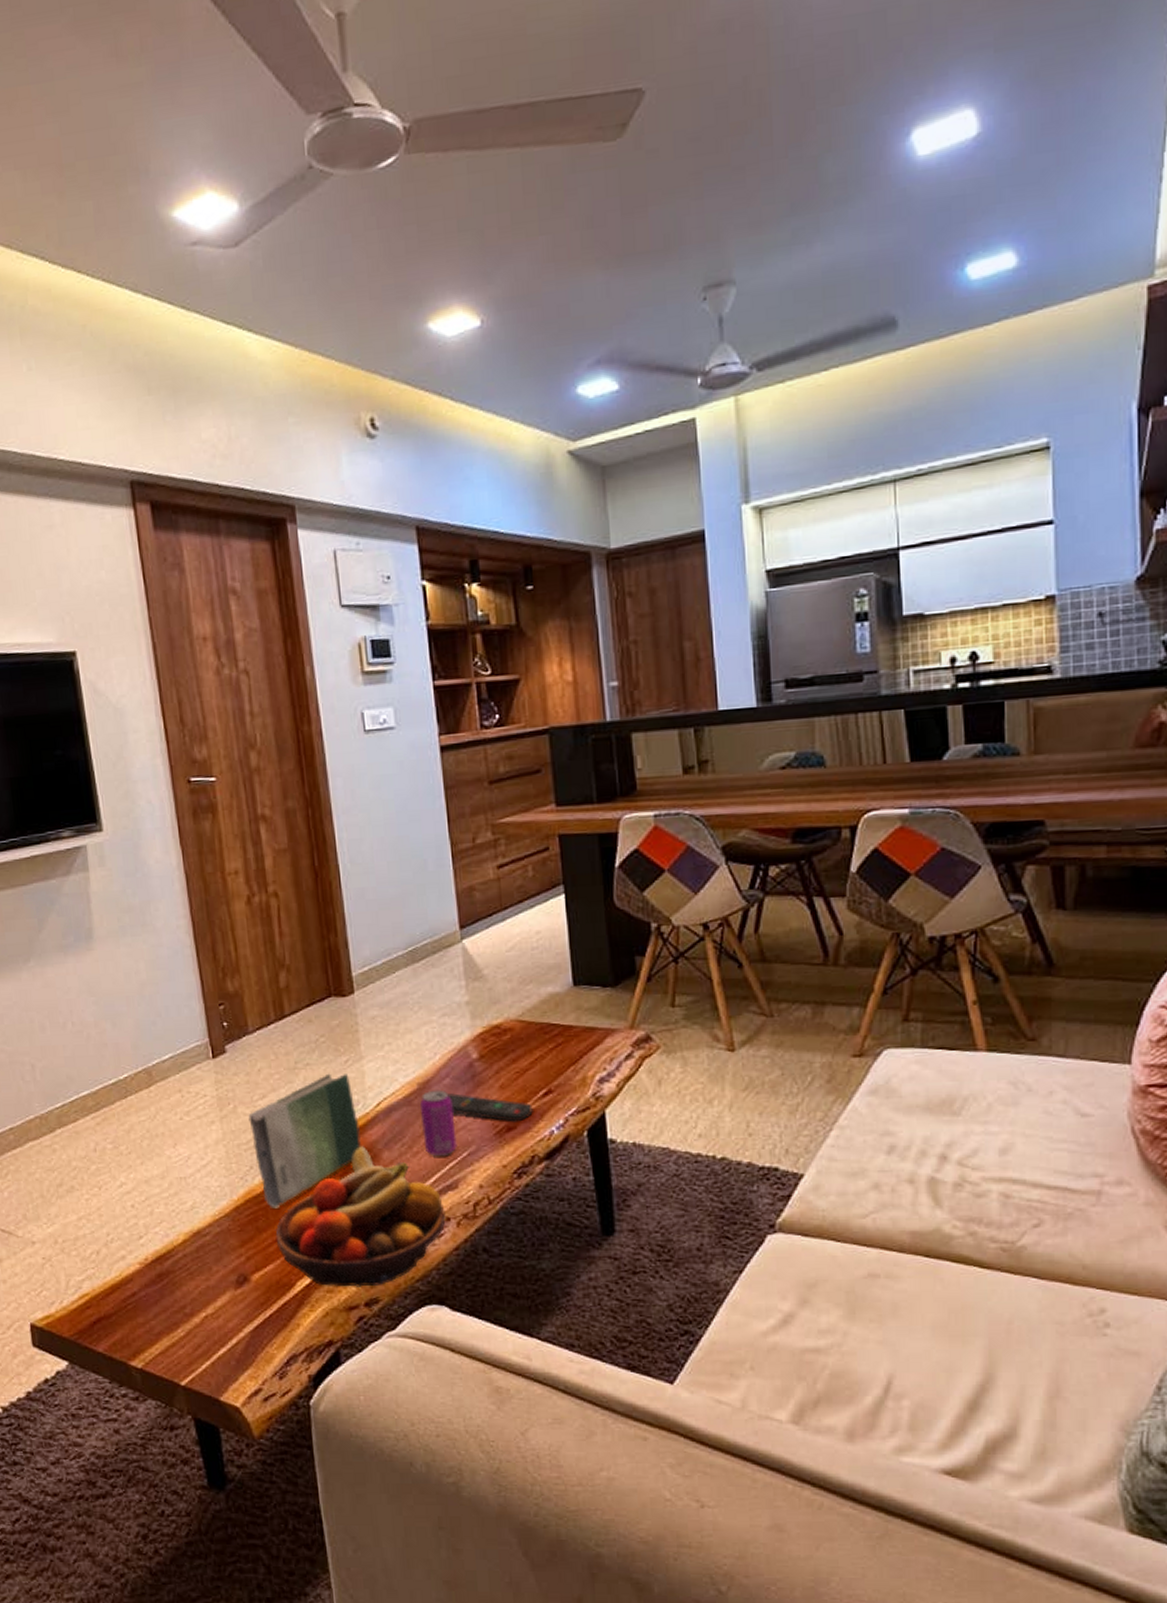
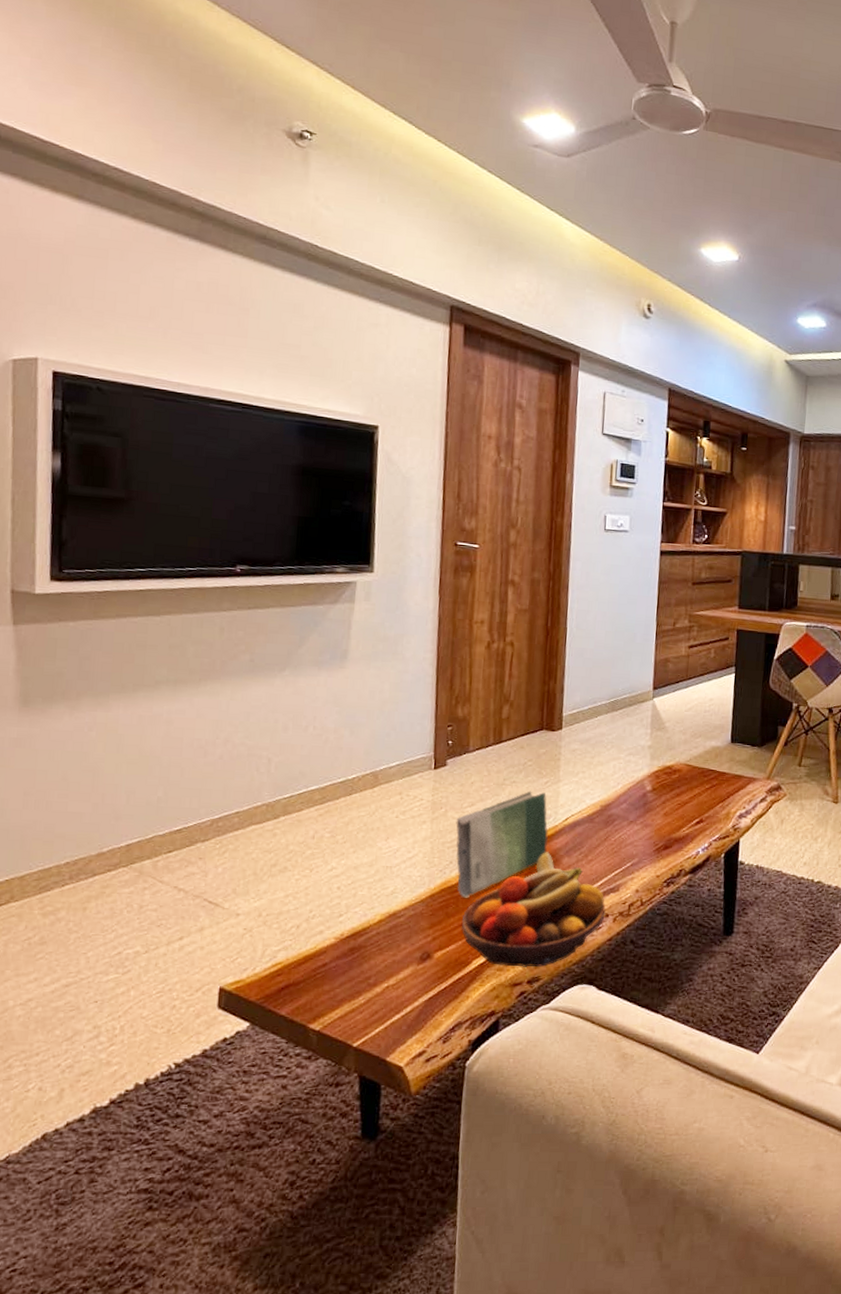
beverage can: present [420,1089,457,1157] -> none [597,811,626,865]
remote control: present [447,1093,533,1122] -> none [622,816,687,843]

